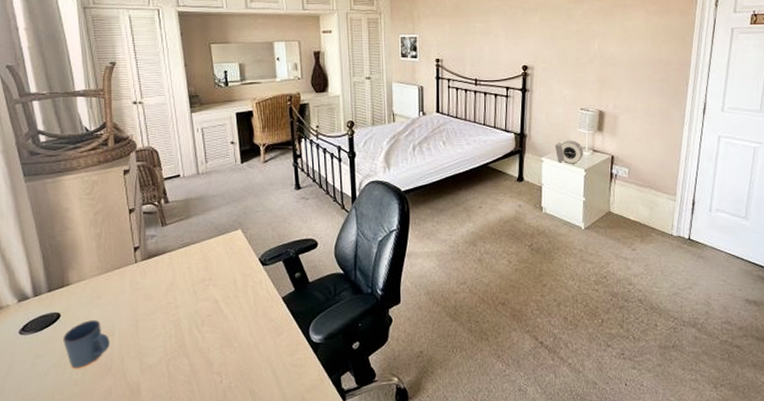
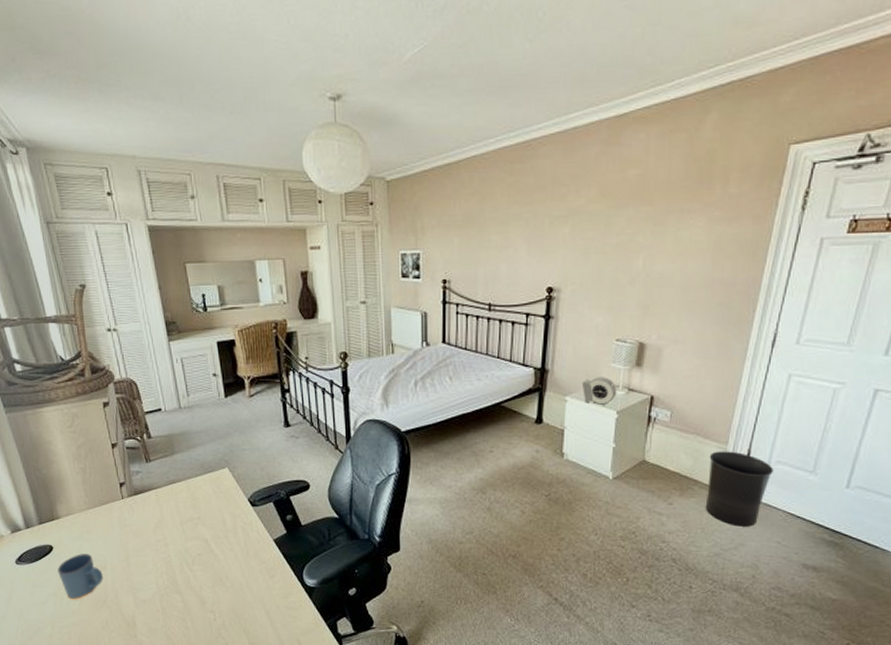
waste bin: none [662,202,714,268] -> present [705,451,774,527]

